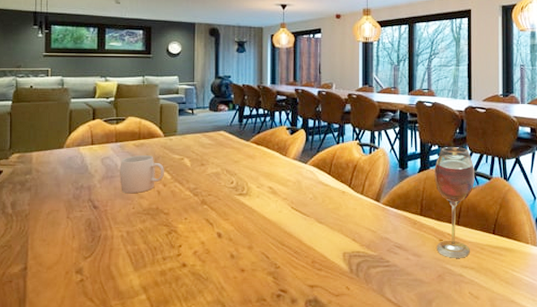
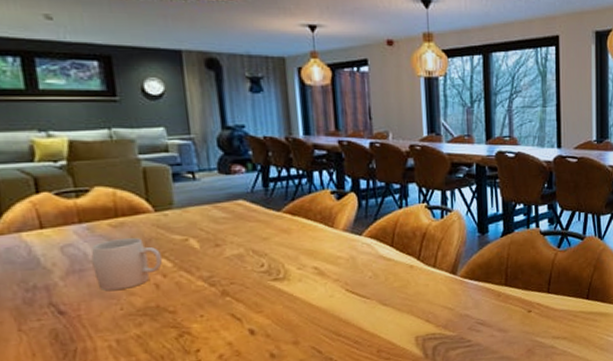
wineglass: present [434,147,475,258] -> none [520,204,567,330]

